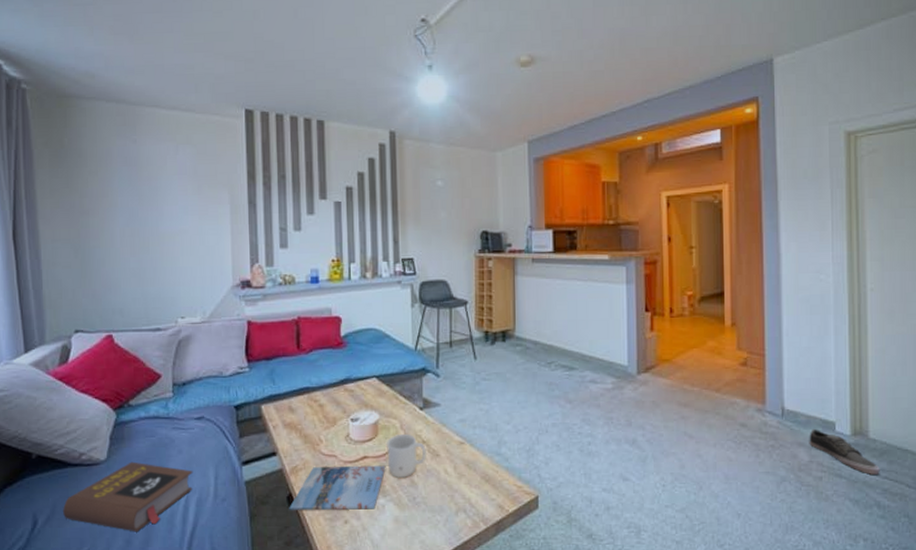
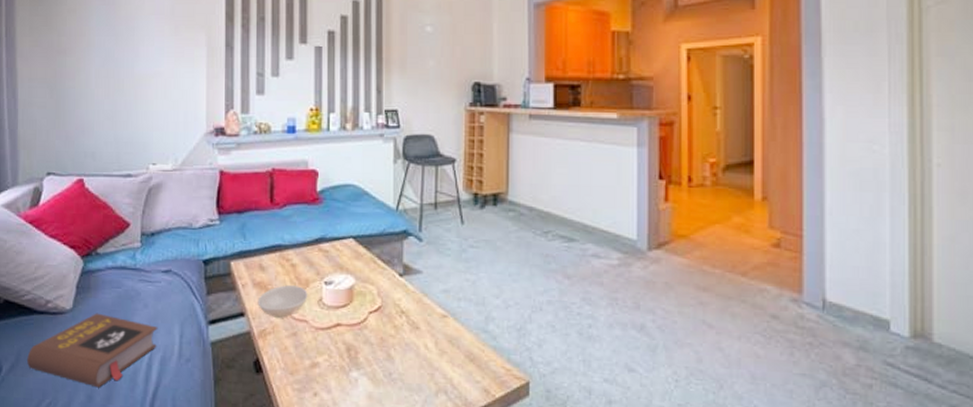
soup bowl: none [288,424,336,455] -> present [257,285,308,318]
magazine: present [289,465,386,510] -> none [255,332,361,383]
mug: present [385,433,428,478] -> none [361,301,406,350]
shoe: present [809,428,880,475] -> none [856,326,947,387]

